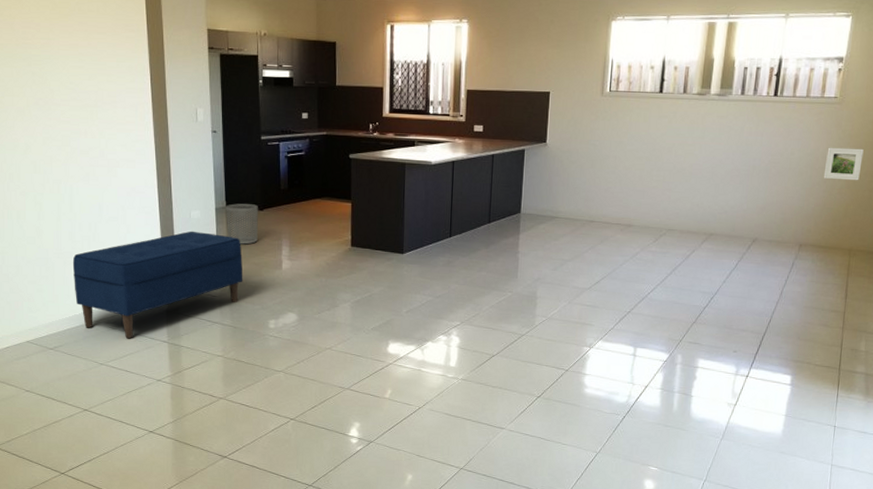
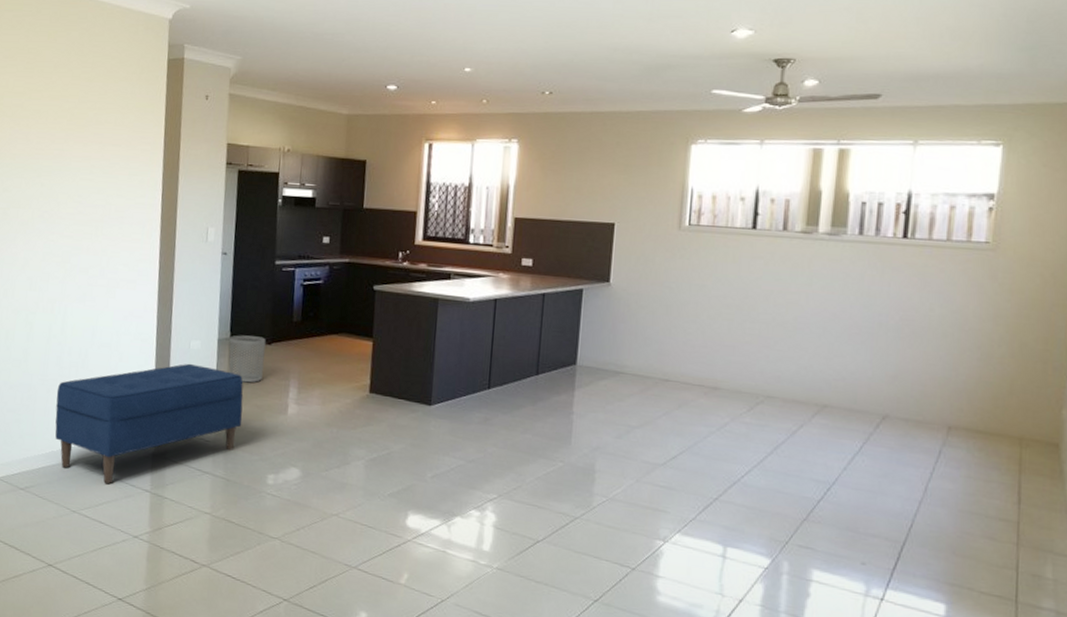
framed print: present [823,147,864,181] -> none [976,304,1031,349]

